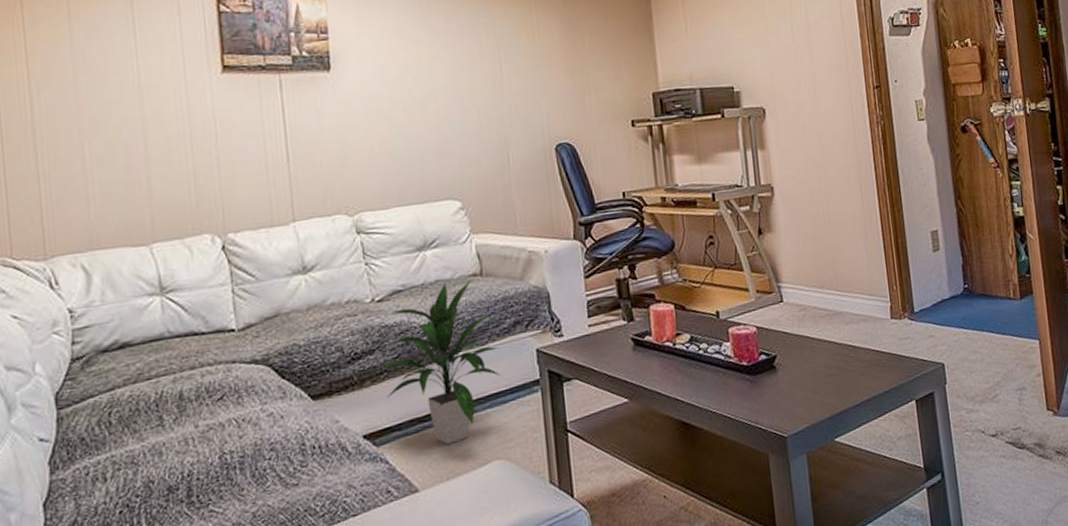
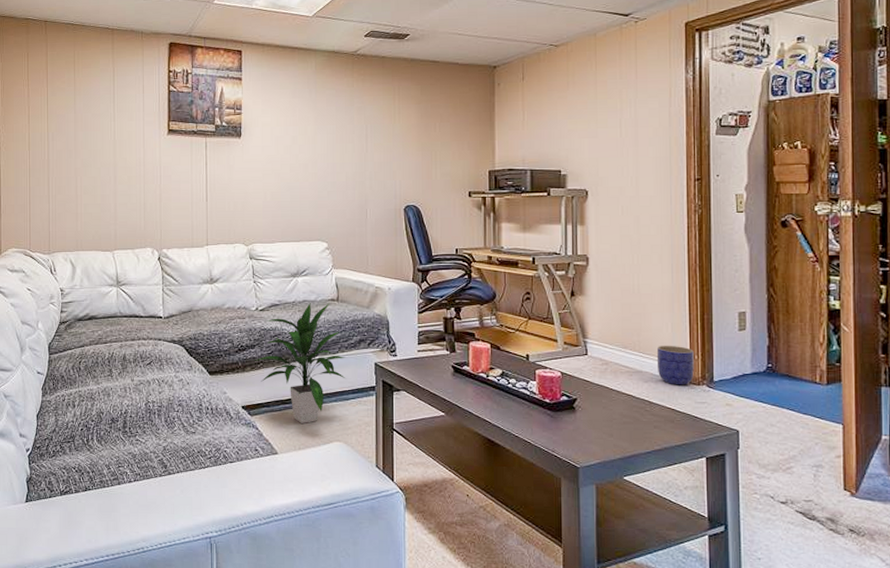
planter: none [854,277,895,323] -> present [656,345,694,386]

